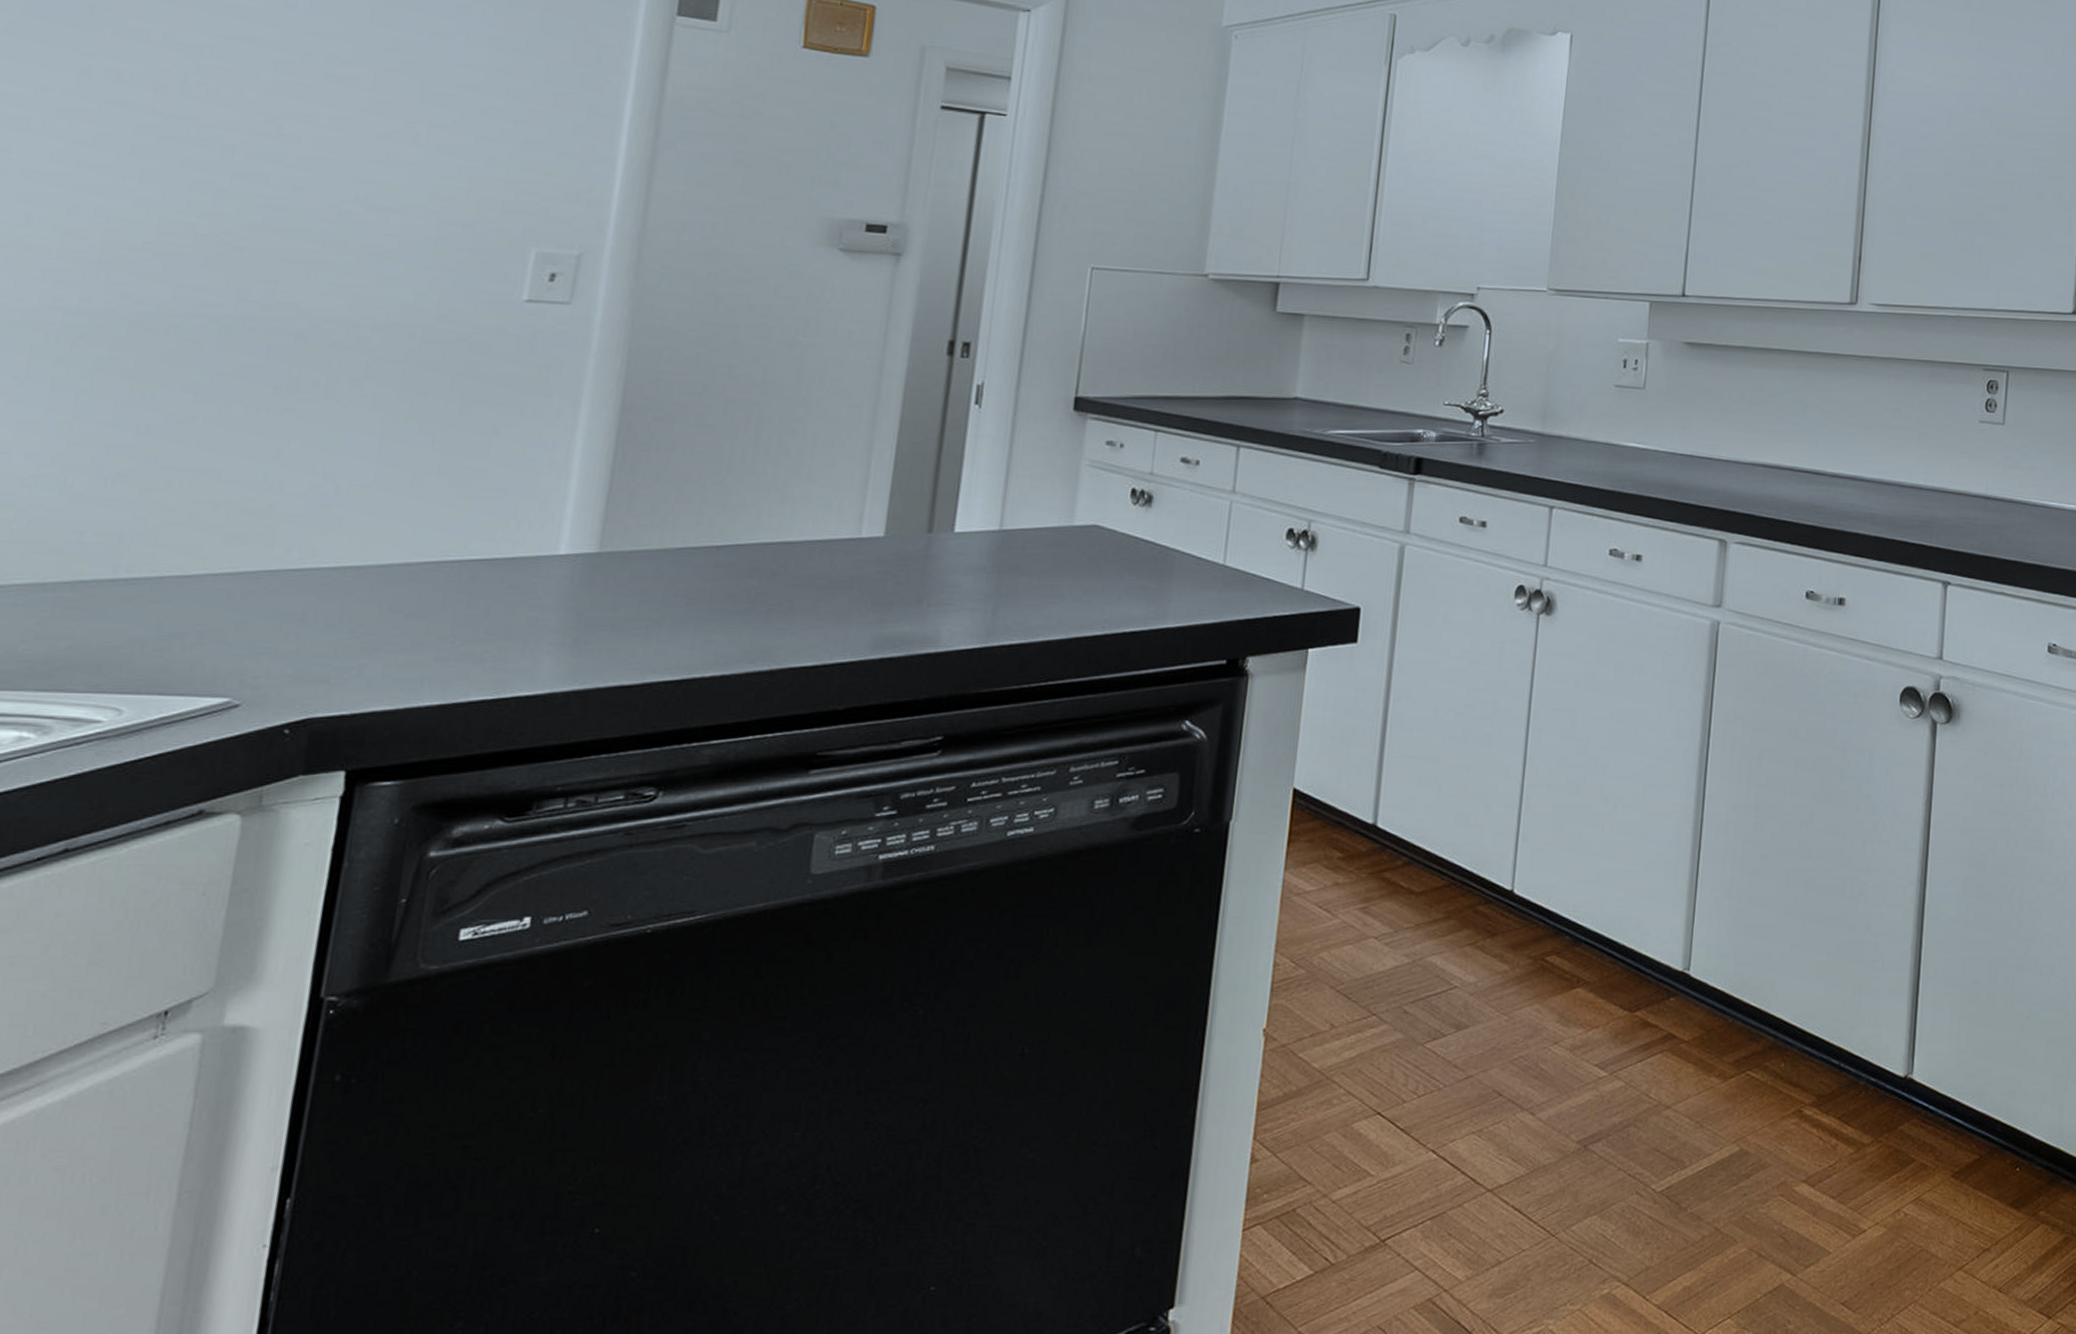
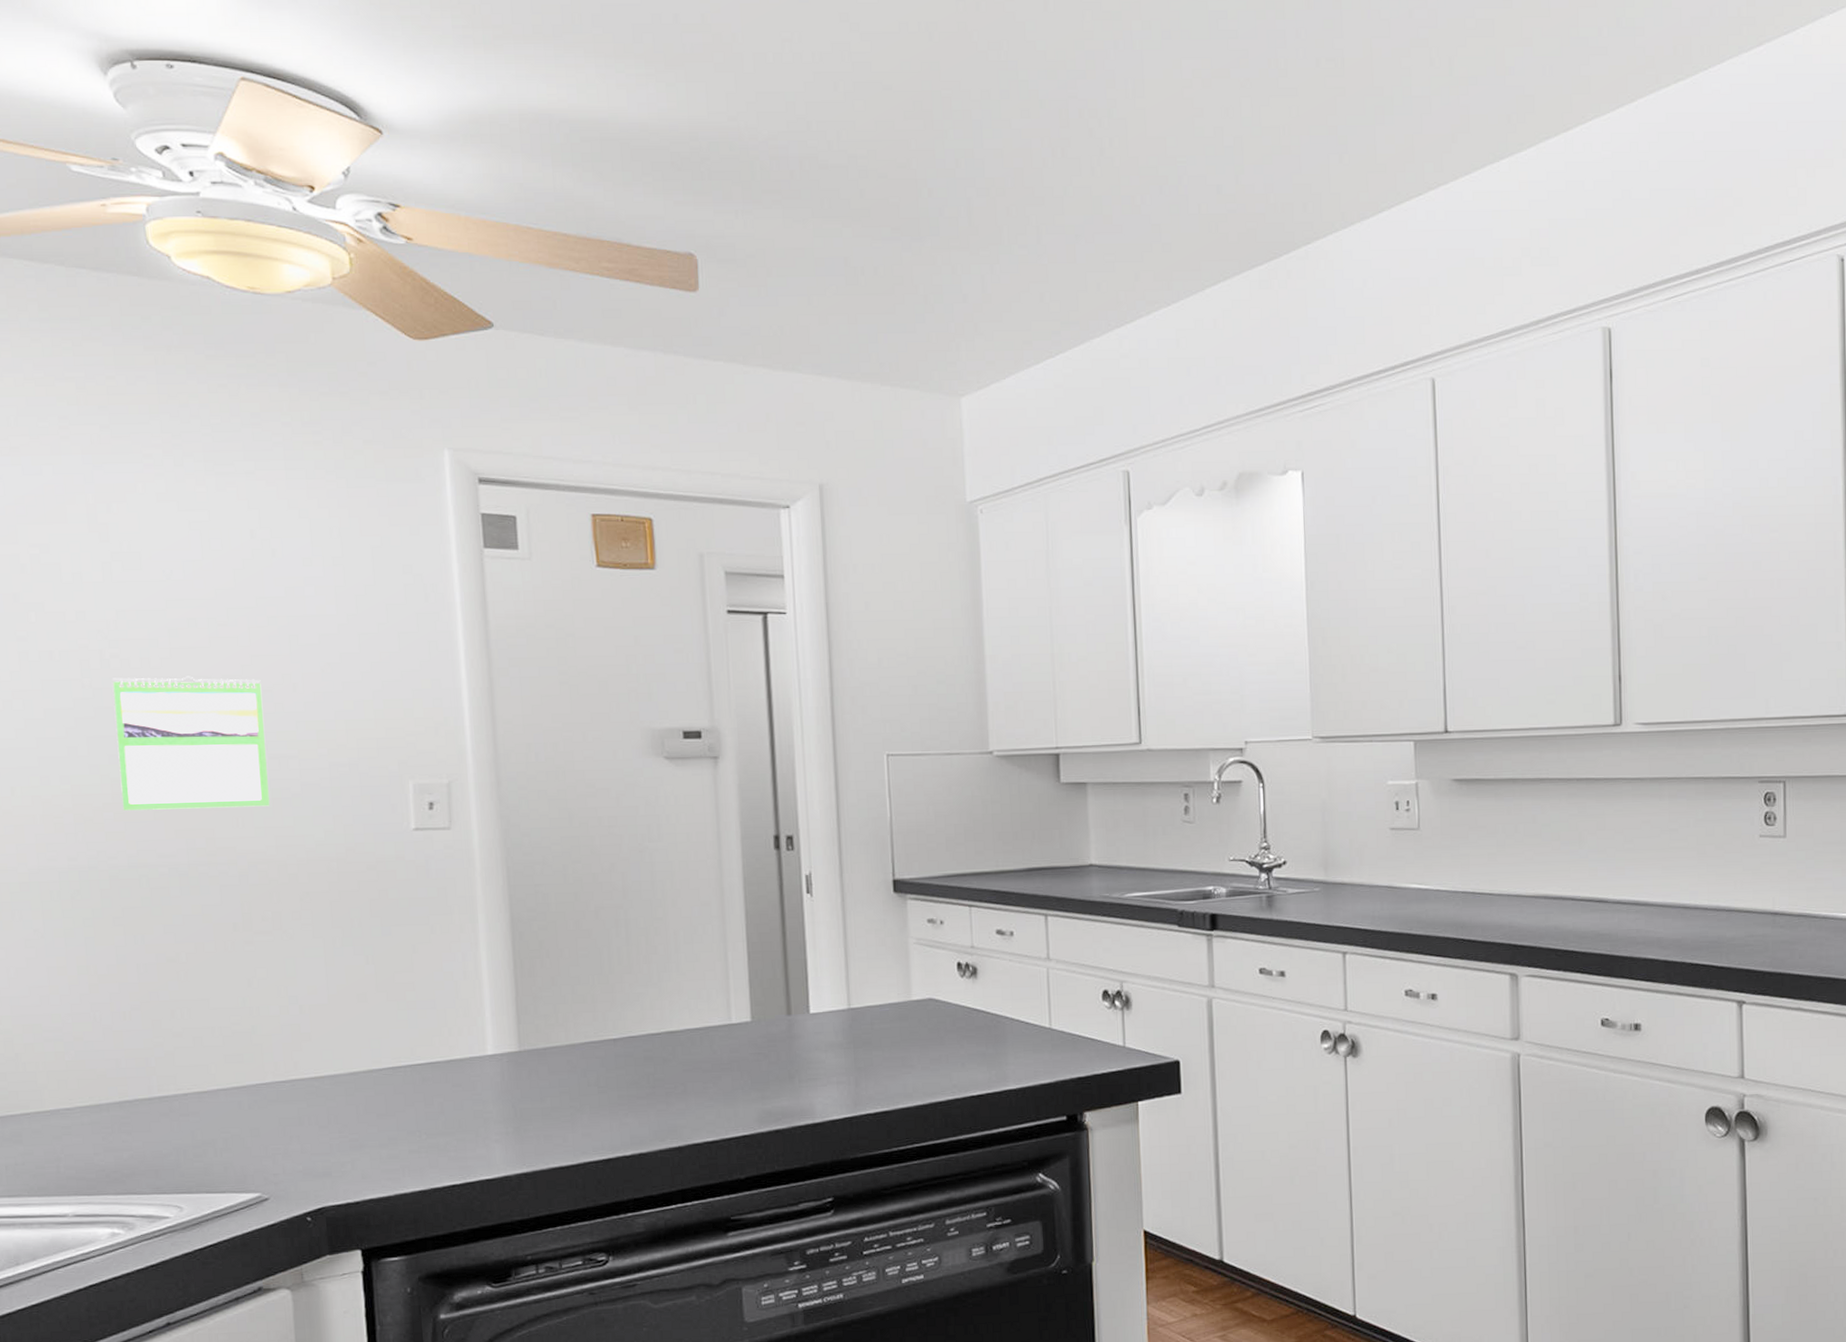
calendar: none [166,107,377,262] -> present [113,676,270,811]

